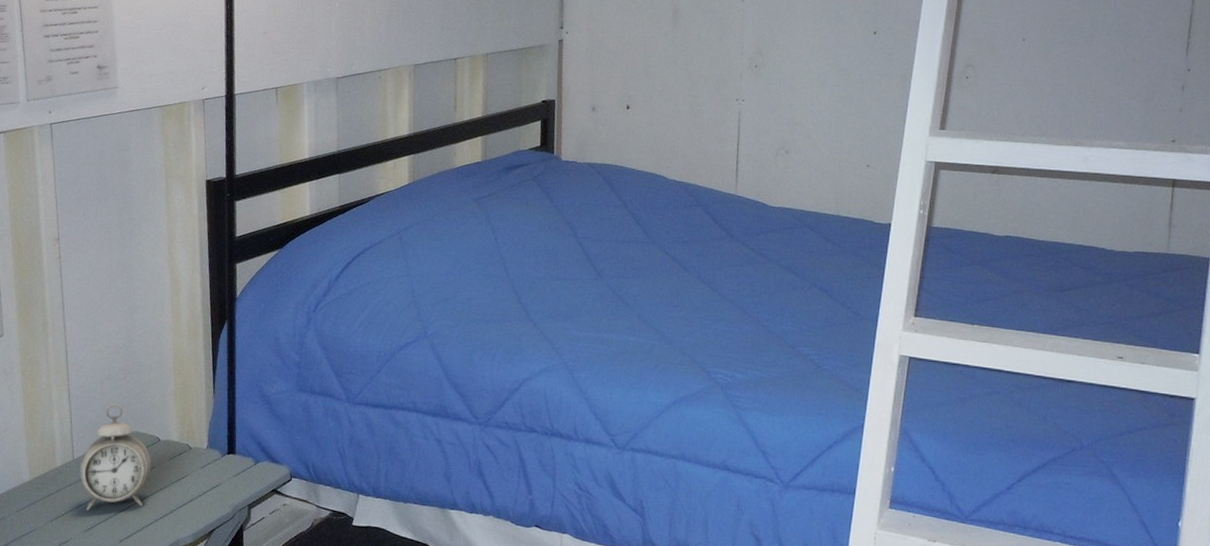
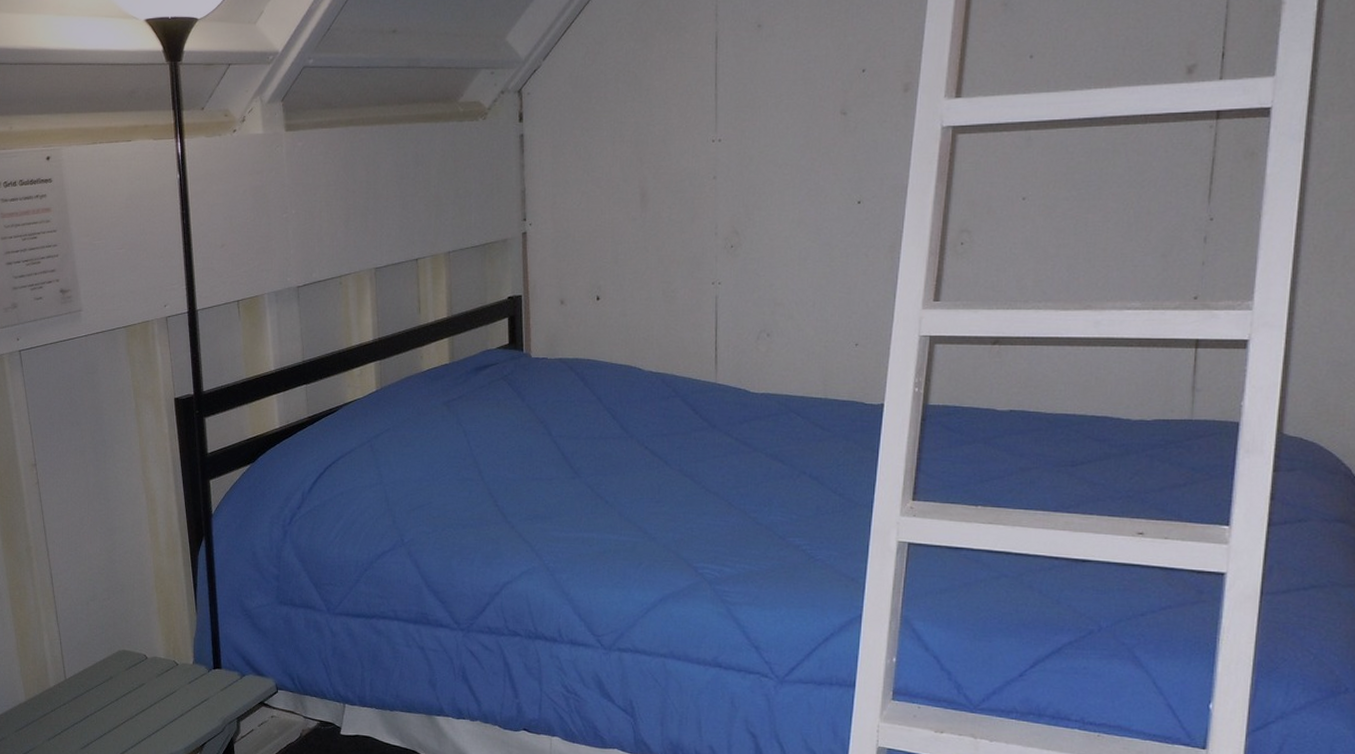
alarm clock: present [80,403,152,510] -> none [73,623,141,728]

